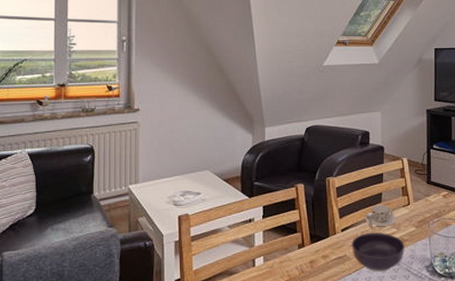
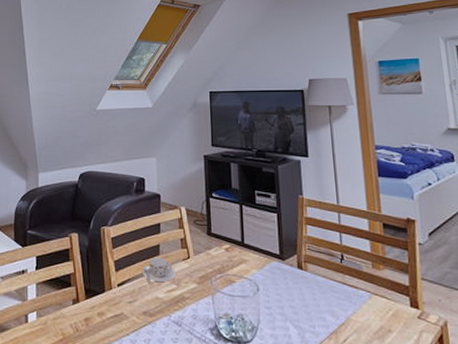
bowl: present [352,232,404,272] -> none [129,288,186,334]

